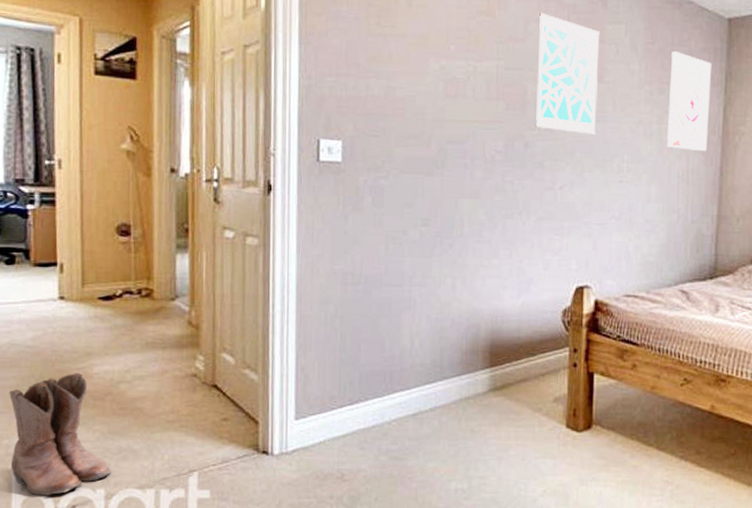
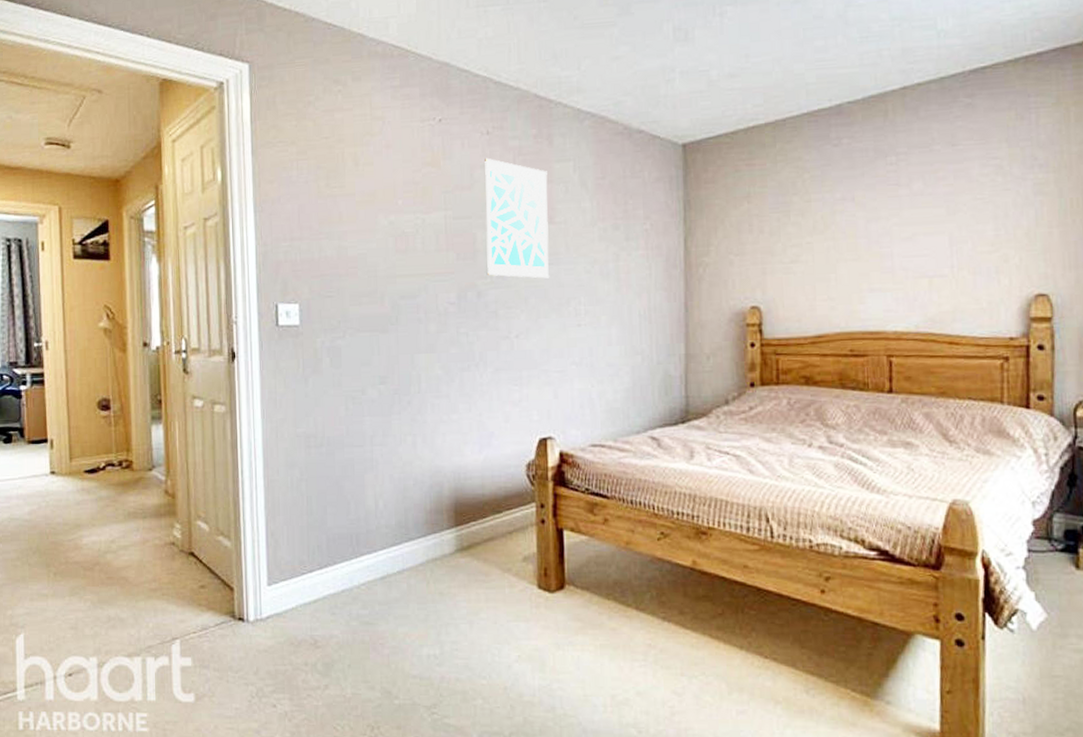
boots: present [9,372,112,496] -> none [11,544,102,665]
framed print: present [667,51,712,151] -> none [624,184,669,287]

